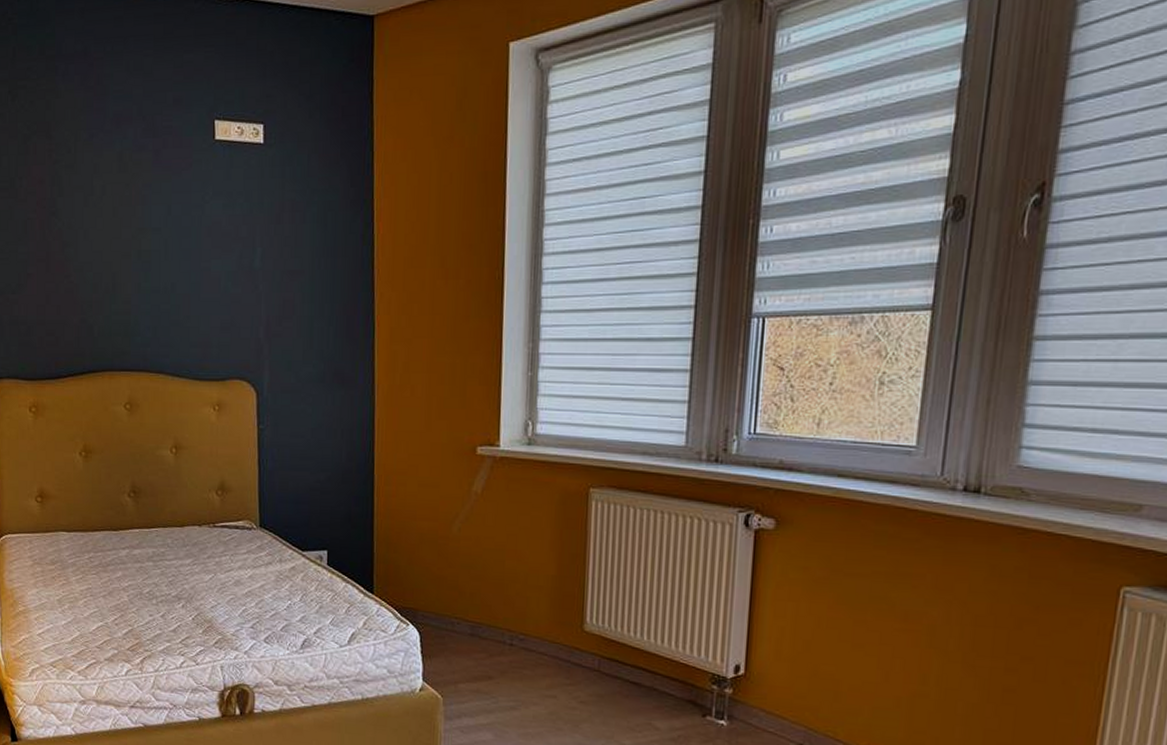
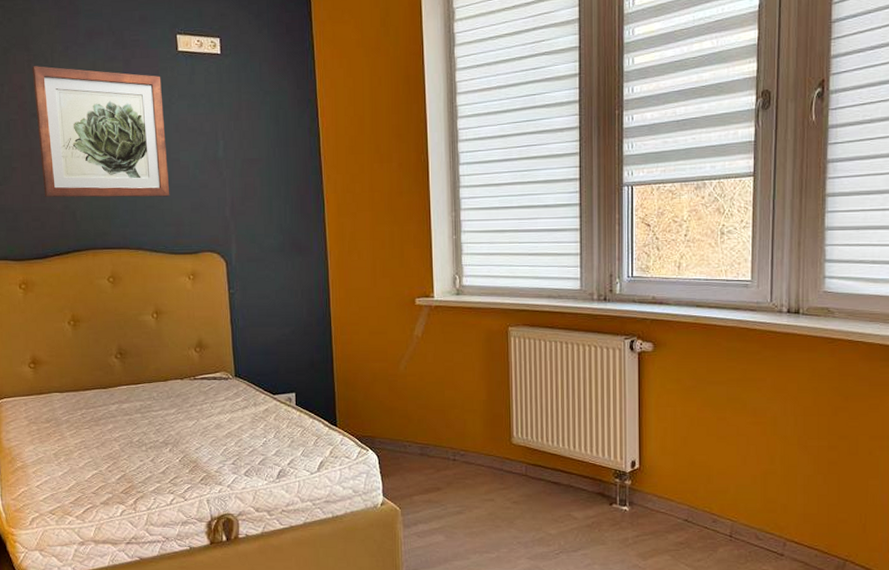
wall art: none [53,156,198,313] -> present [32,66,170,198]

